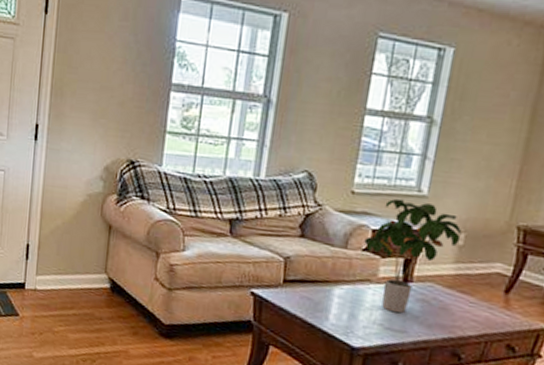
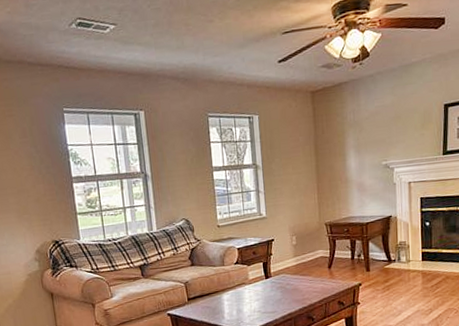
potted plant: present [364,198,462,313] -> none [234,222,294,301]

